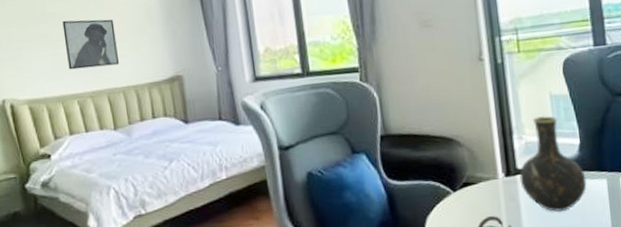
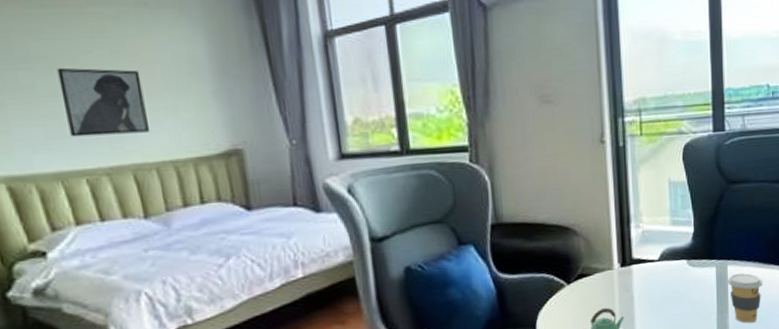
vase: present [519,116,587,213] -> none [634,203,698,302]

